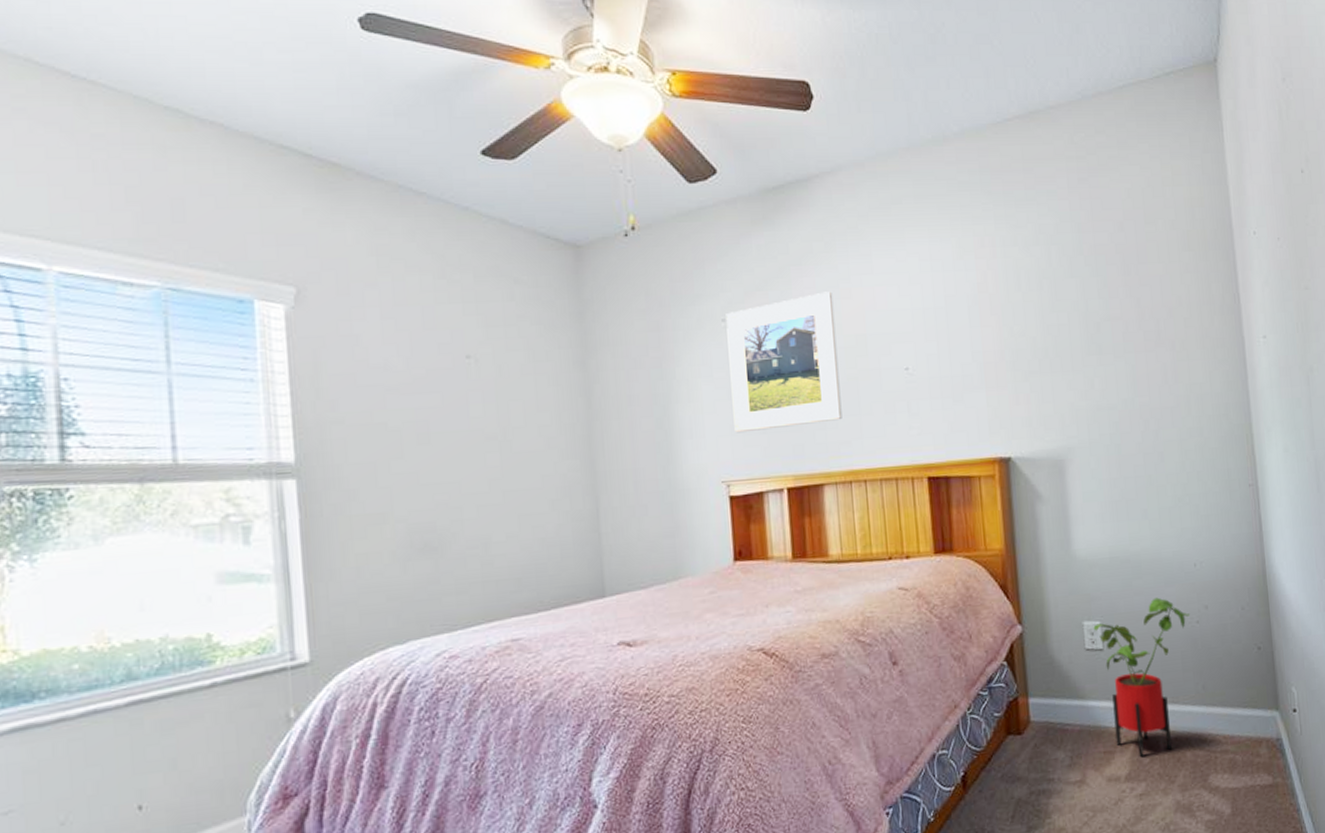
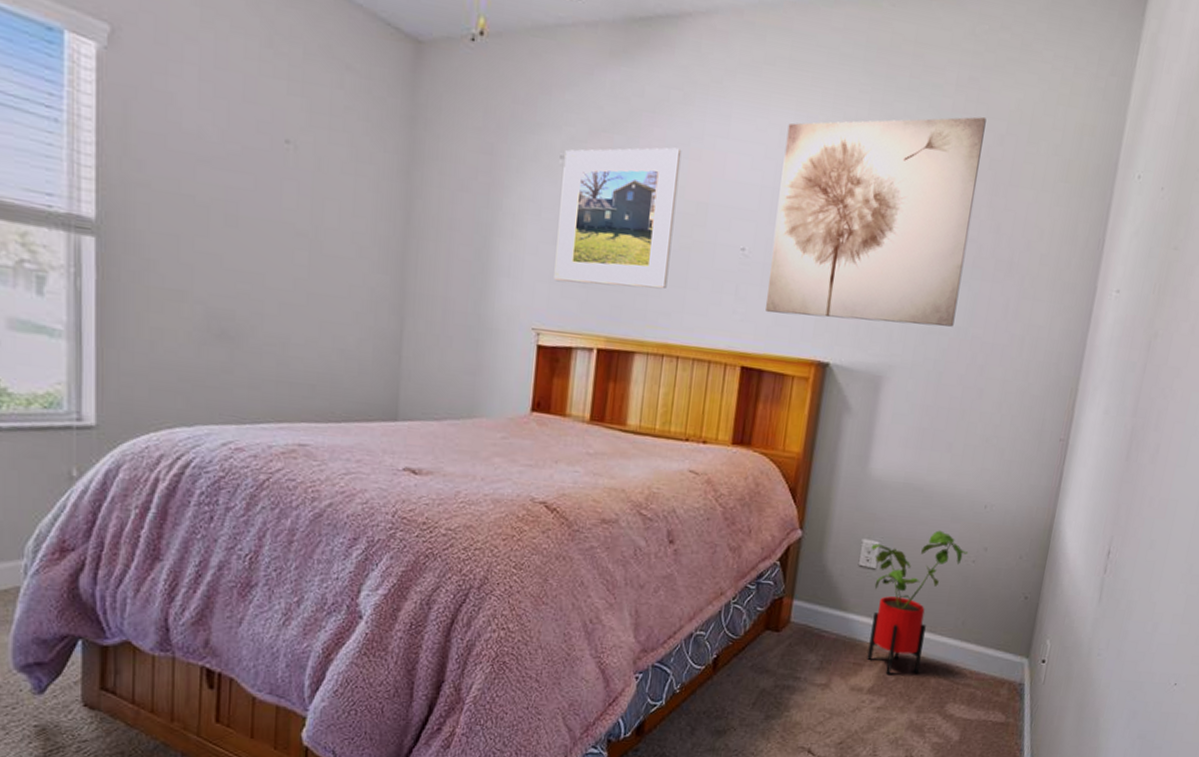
wall art: none [925,209,1120,422] -> present [764,116,986,327]

